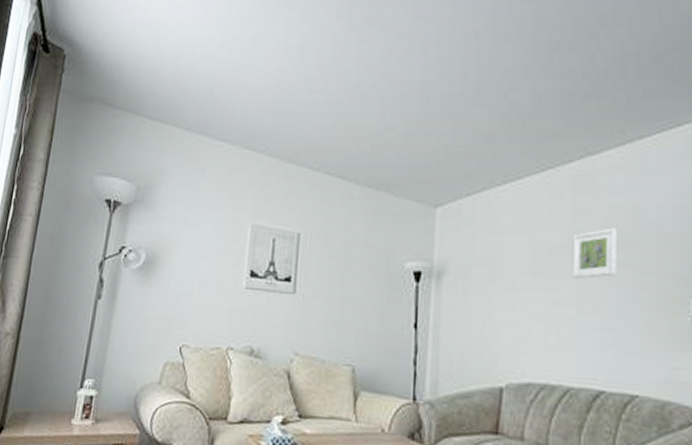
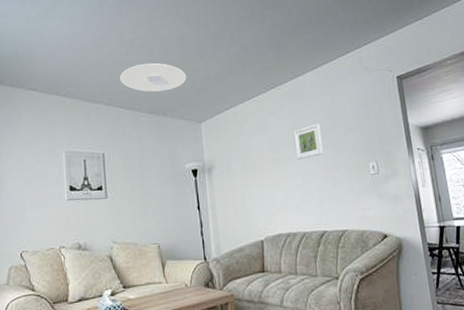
ceiling light: none [334,118,426,158] -> present [119,63,187,92]

